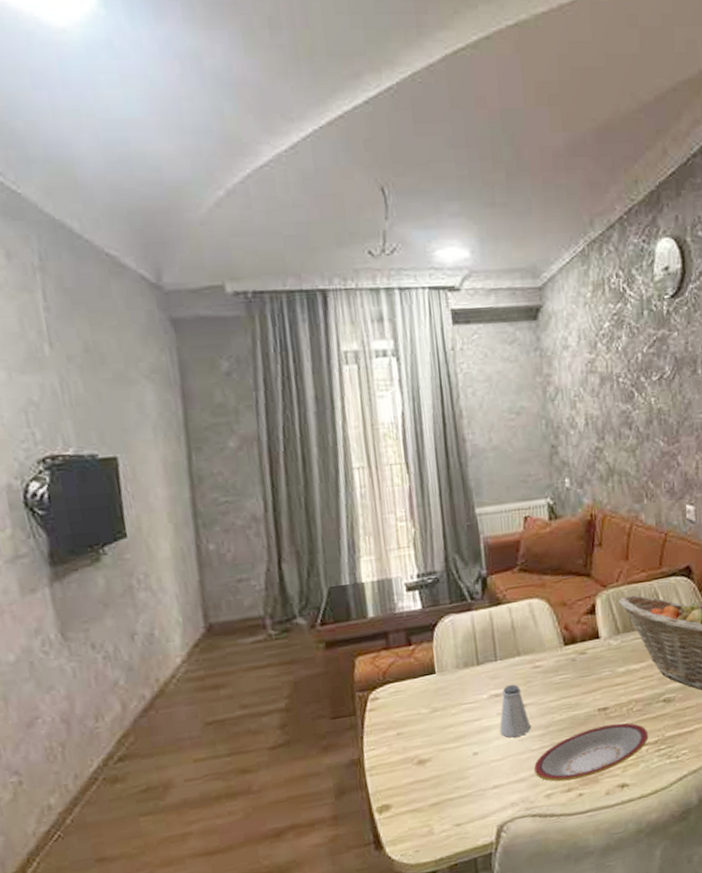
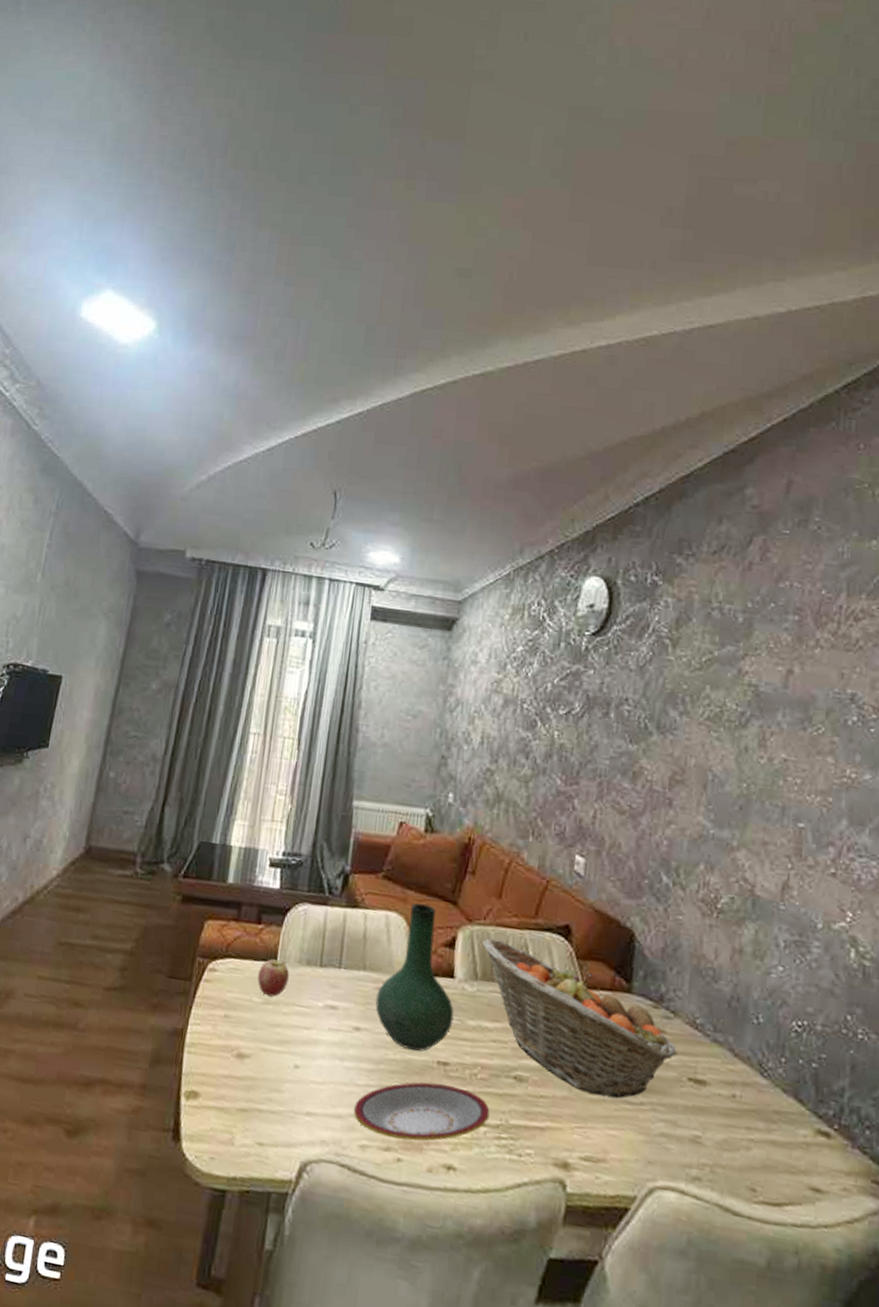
fruit: none [420,671,451,705] -> present [257,959,289,997]
saltshaker: present [499,684,531,738] -> none [327,1000,361,1064]
vase: none [534,583,606,708] -> present [375,903,454,1052]

